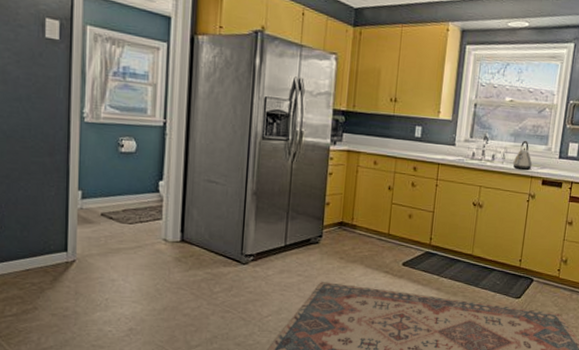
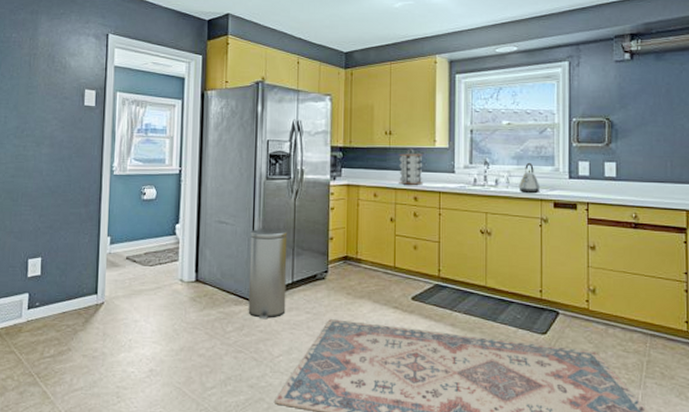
pedal bin: none [237,190,283,280] -> present [248,228,288,318]
spice rack: none [400,118,426,155] -> present [398,148,423,185]

